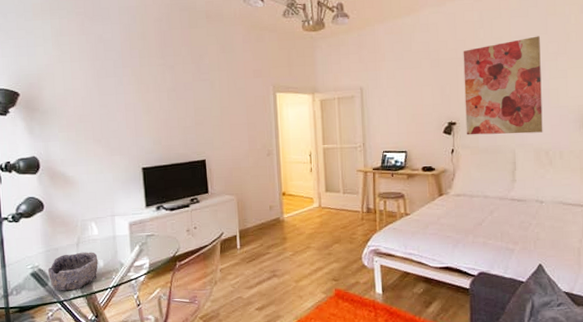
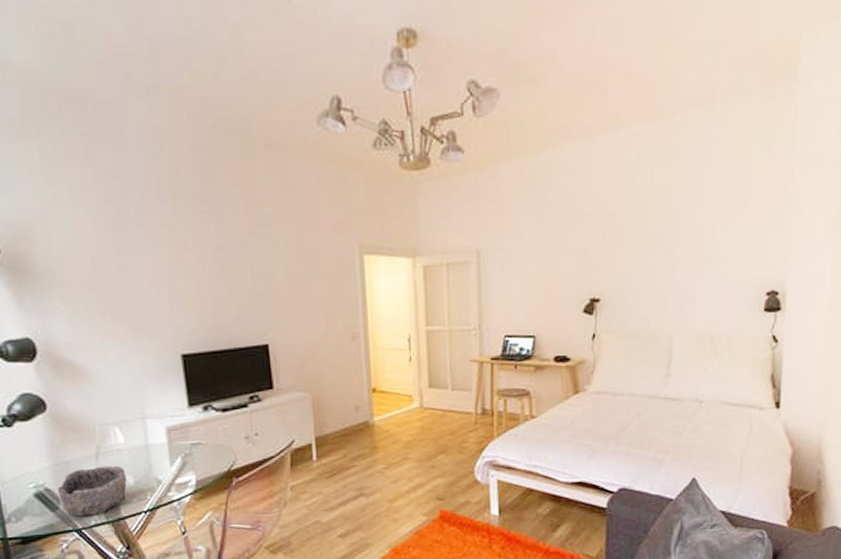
wall art: present [463,36,543,135] -> none [612,185,713,316]

